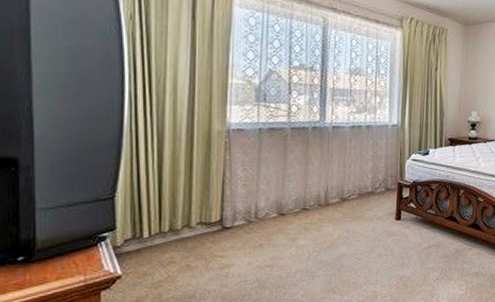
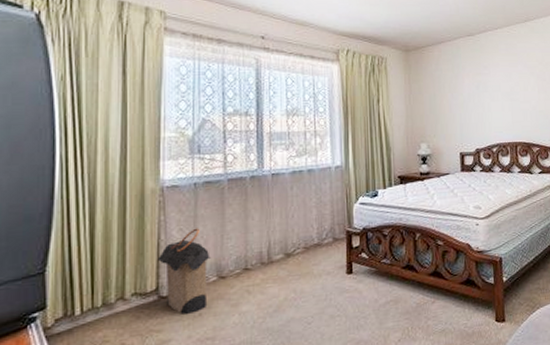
laundry hamper: none [222,169,273,245] -> present [157,228,212,315]

